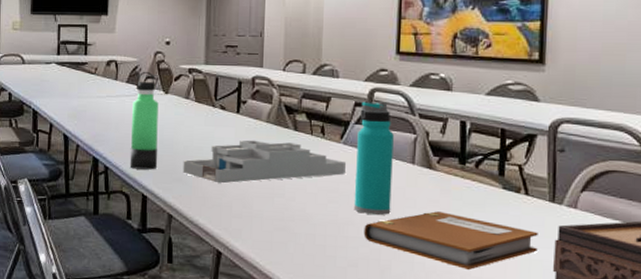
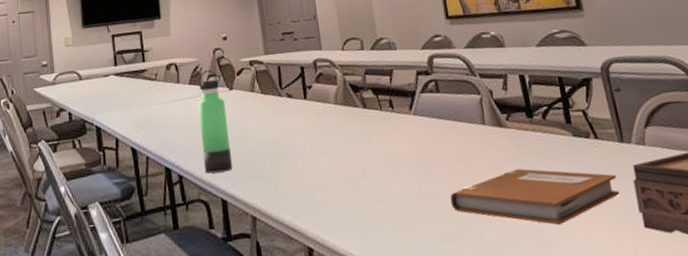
desk organizer: present [183,140,346,184] -> none [258,121,421,175]
water bottle: present [353,101,394,216] -> none [423,67,473,184]

